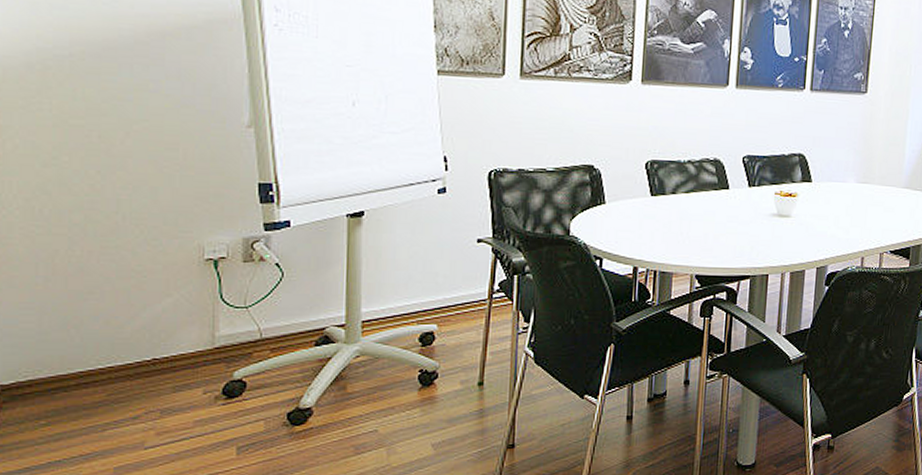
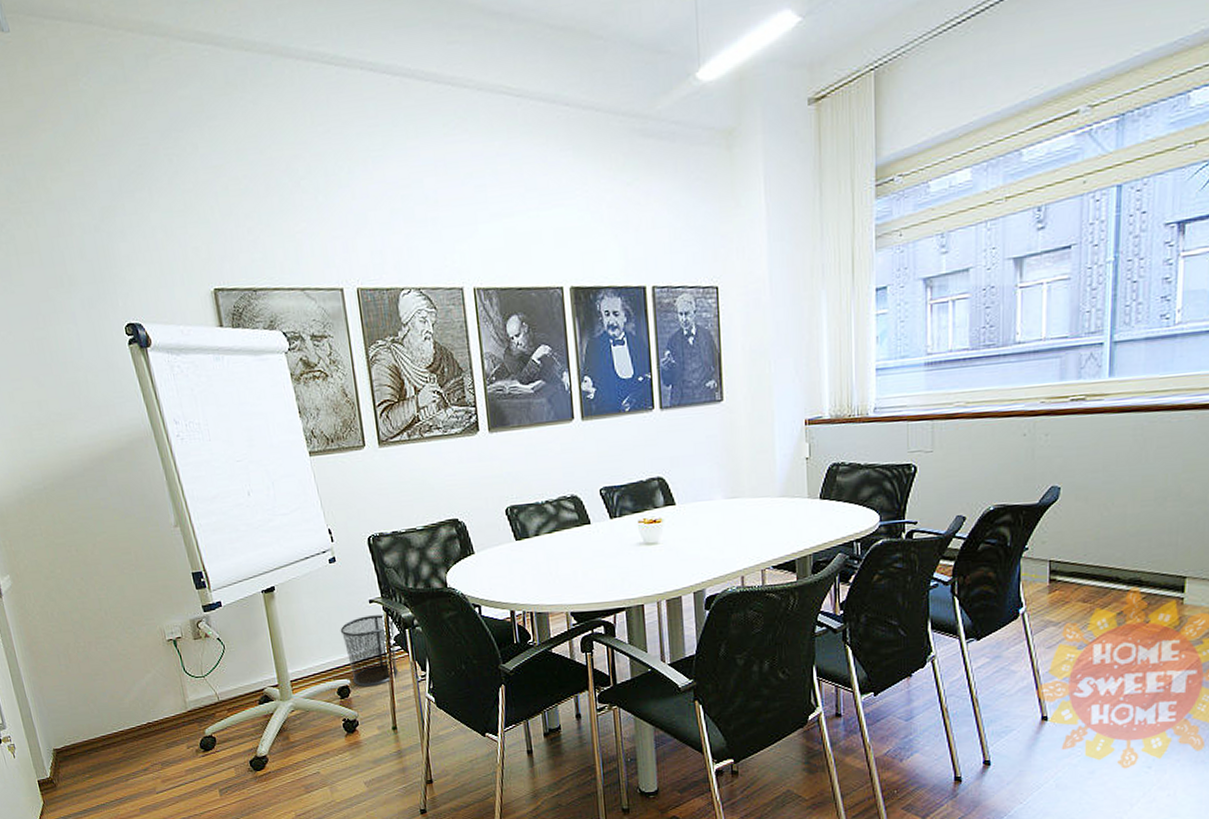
waste bin: none [436,256,503,335] -> present [340,614,398,687]

